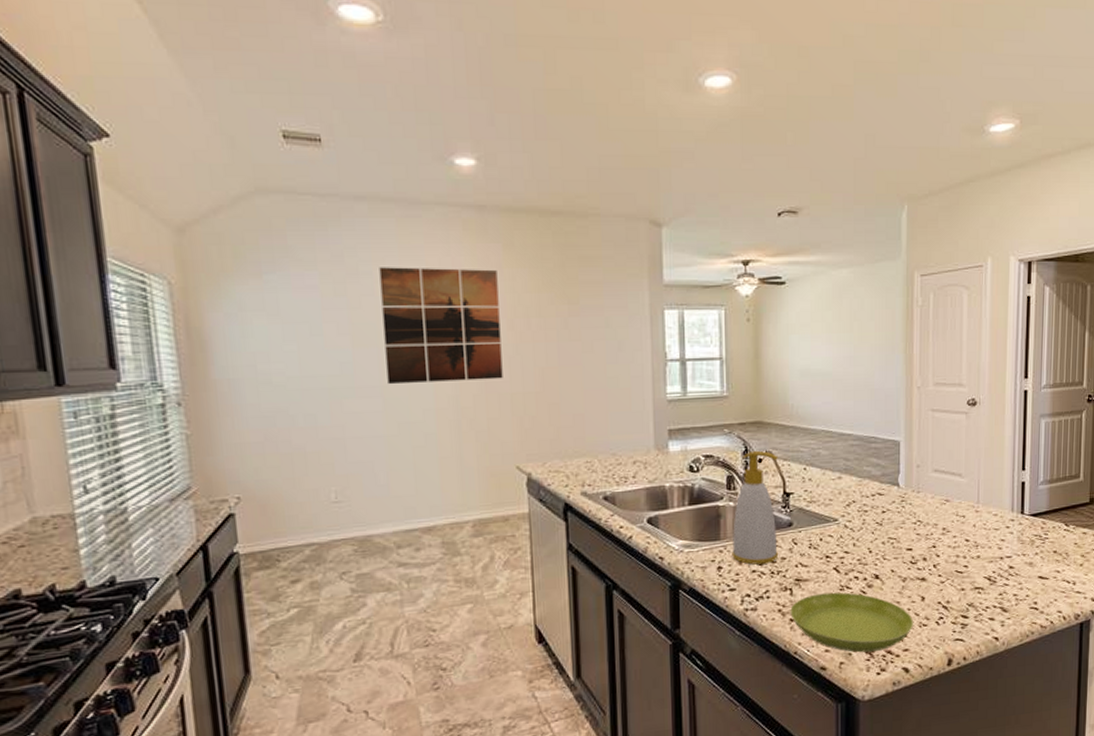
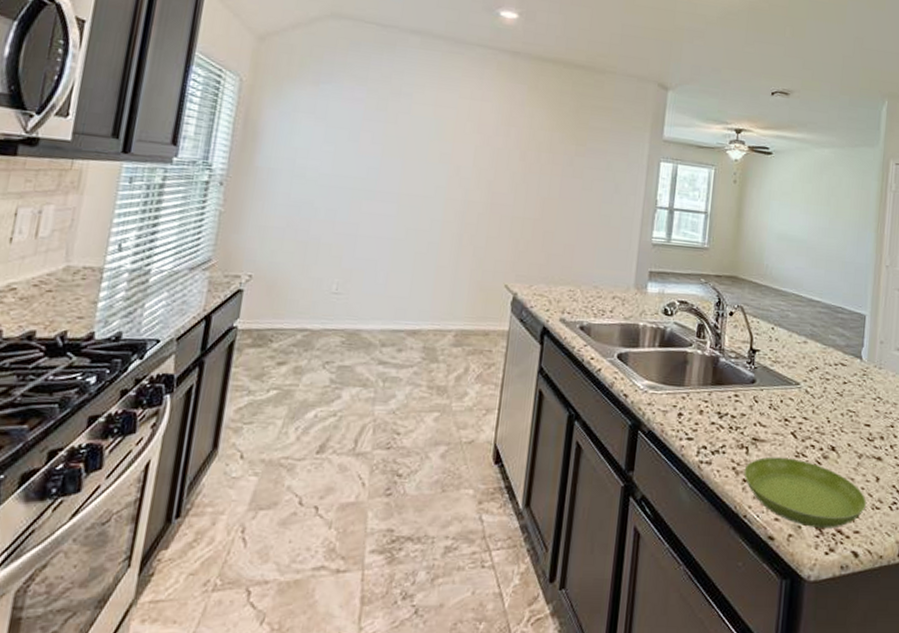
wall art: present [379,267,503,385] -> none [405,91,519,203]
soap bottle: present [732,450,779,565] -> none [693,303,748,418]

